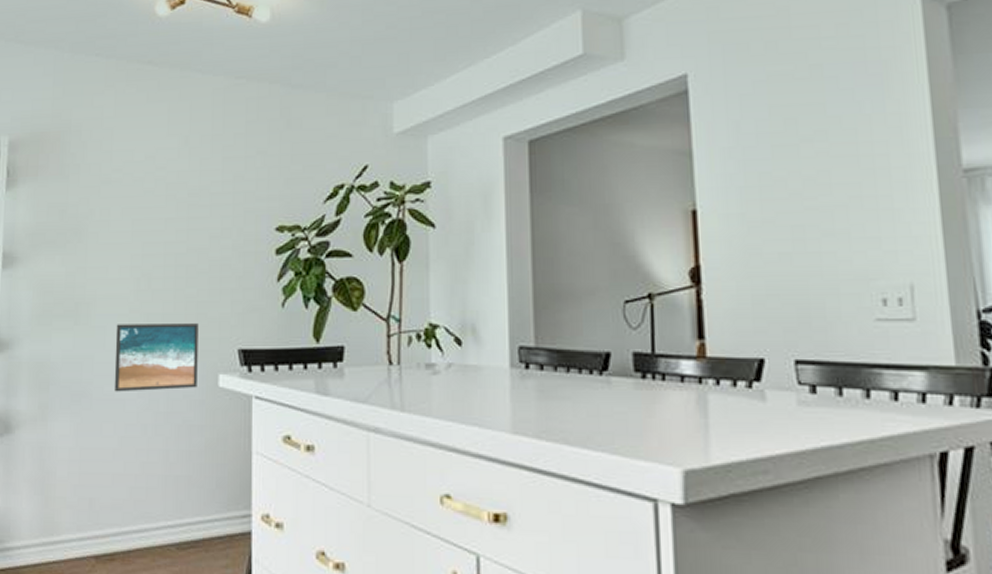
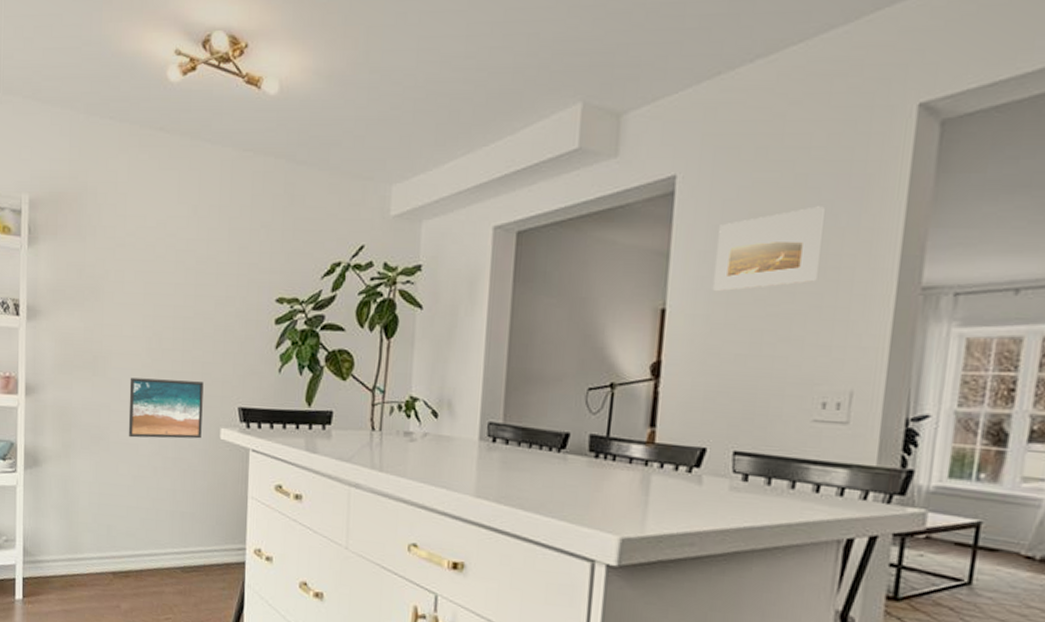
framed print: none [740,95,851,189] -> present [712,206,825,292]

